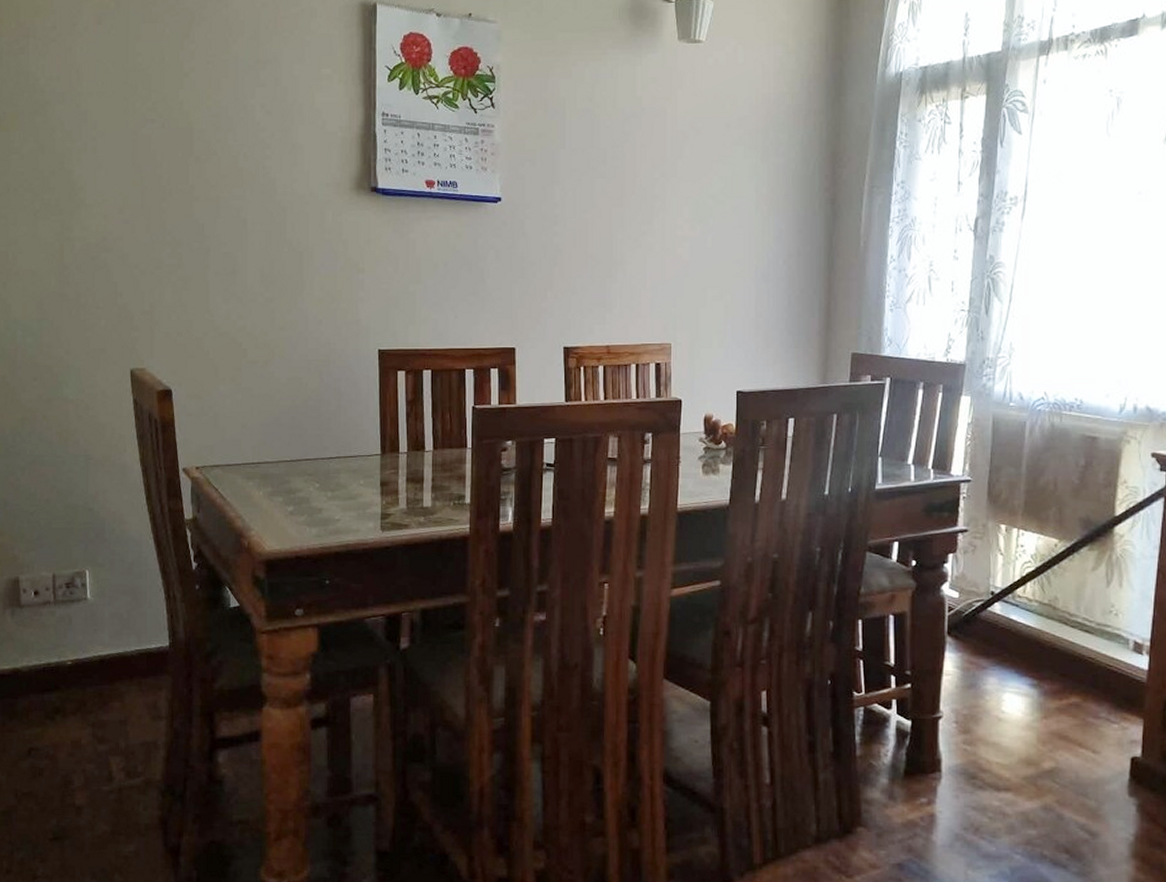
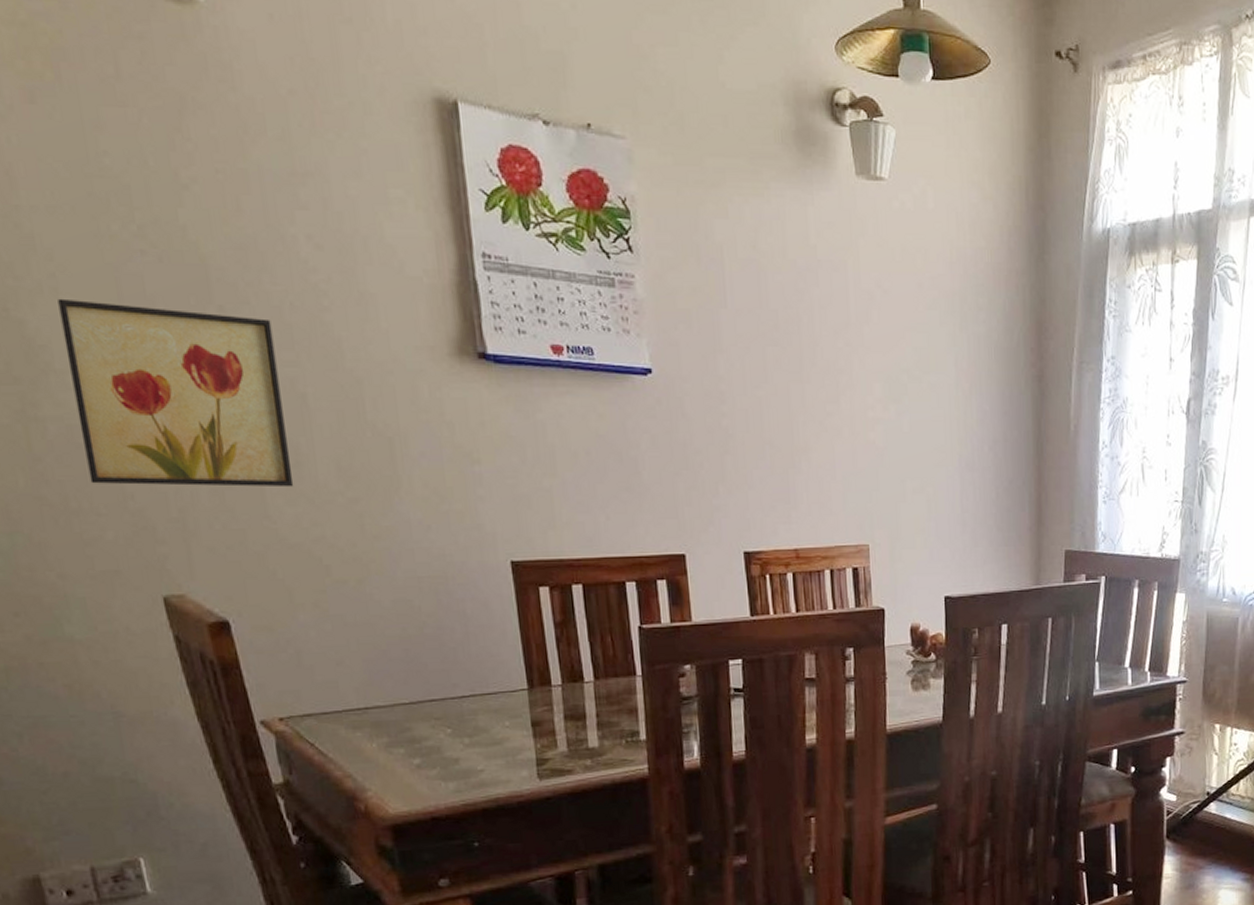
wall art: none [94,154,230,289] -> present [57,298,294,488]

